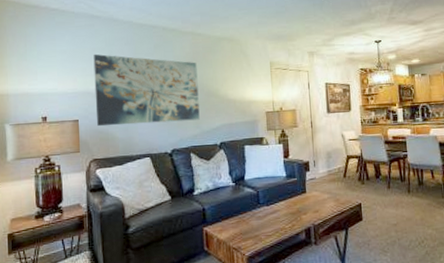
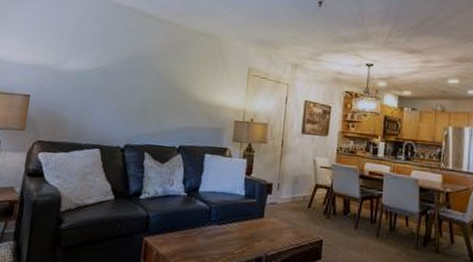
wall art: present [93,54,200,127] -> none [49,27,169,117]

